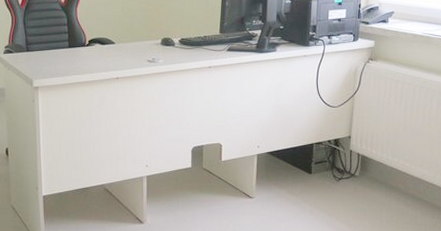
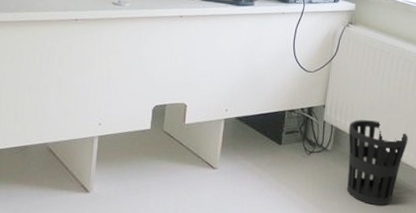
wastebasket: none [375,147,434,222] -> present [346,120,408,205]

